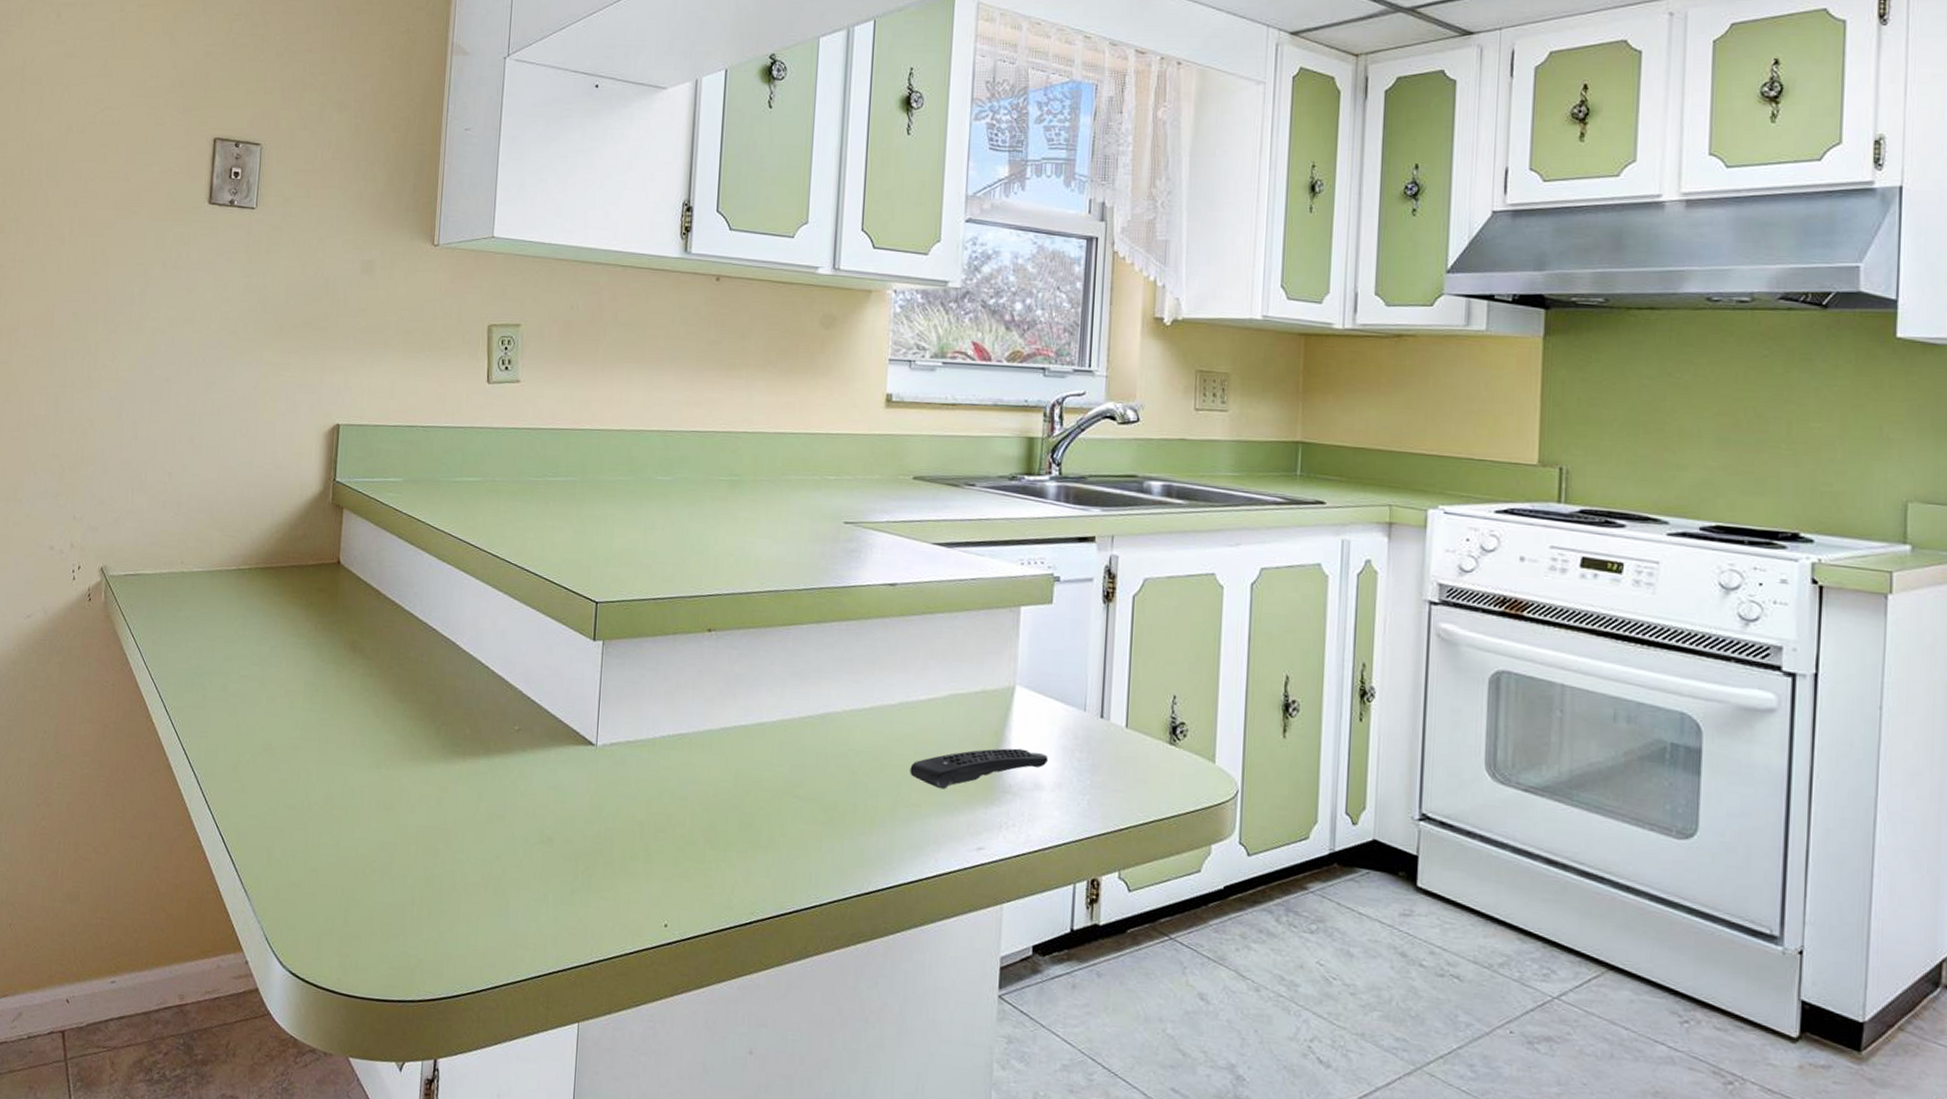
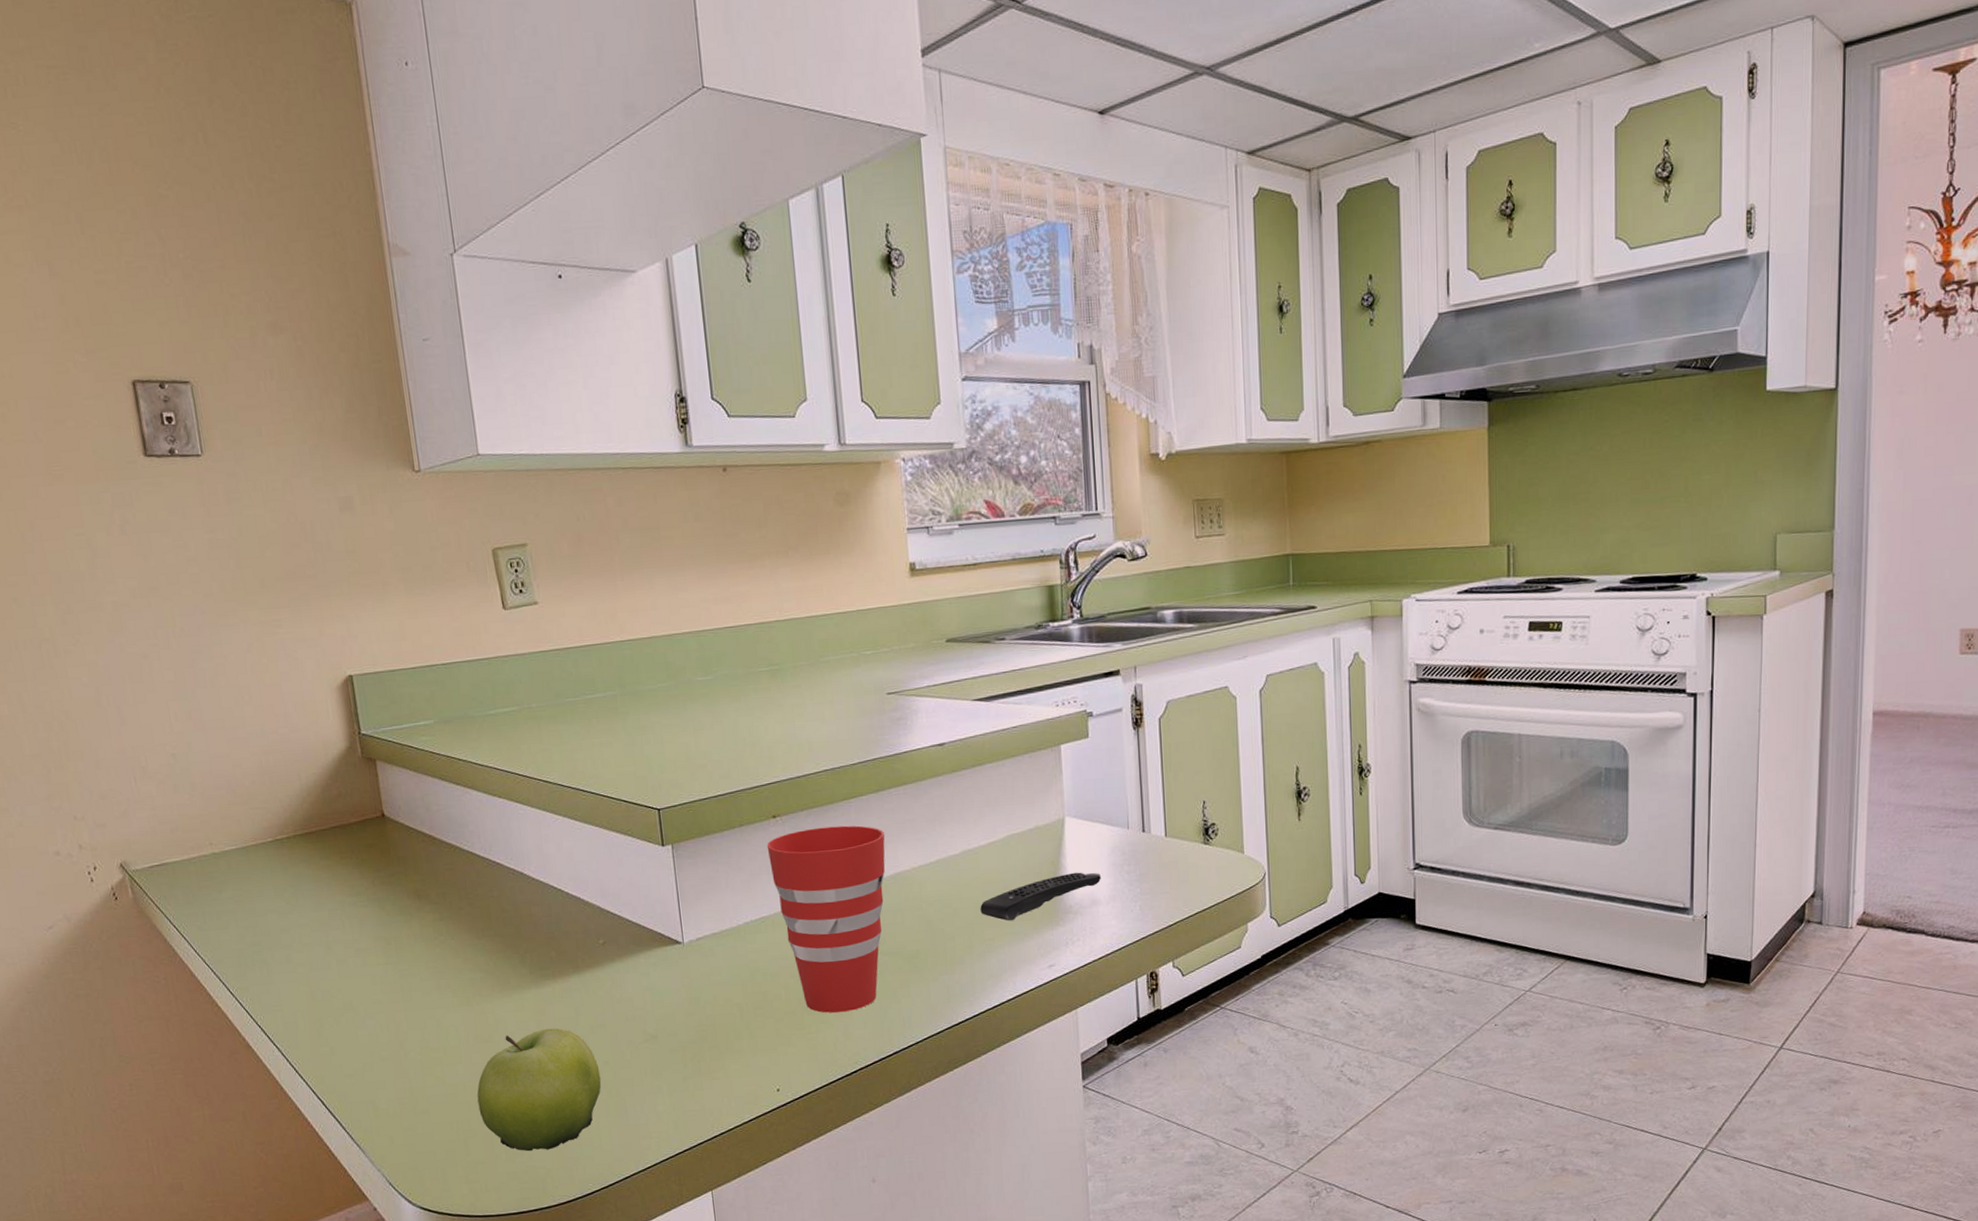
fruit: none [365,807,490,939] -> present [477,1028,601,1152]
cup: none [697,649,819,855] -> present [766,825,886,1013]

